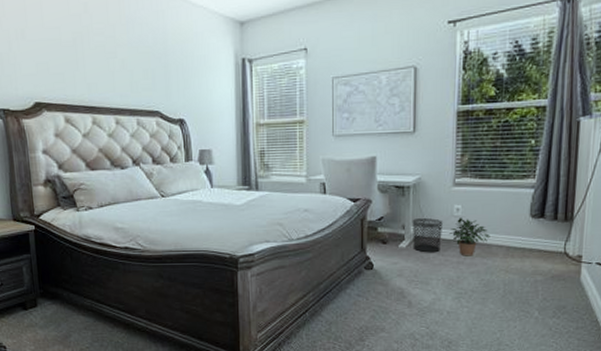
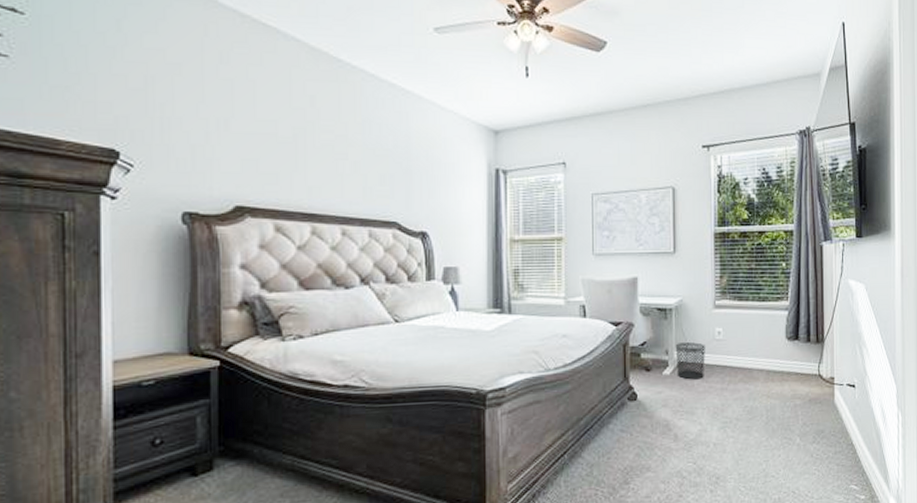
potted plant: present [449,218,490,256] -> none [712,341,751,382]

